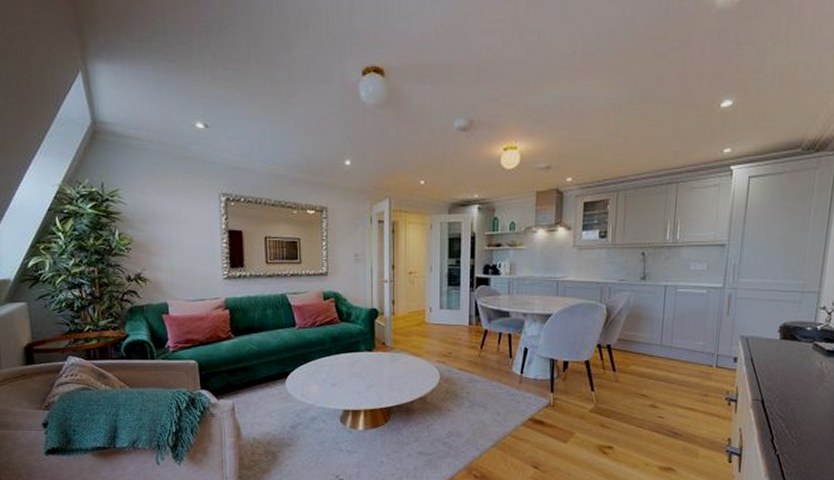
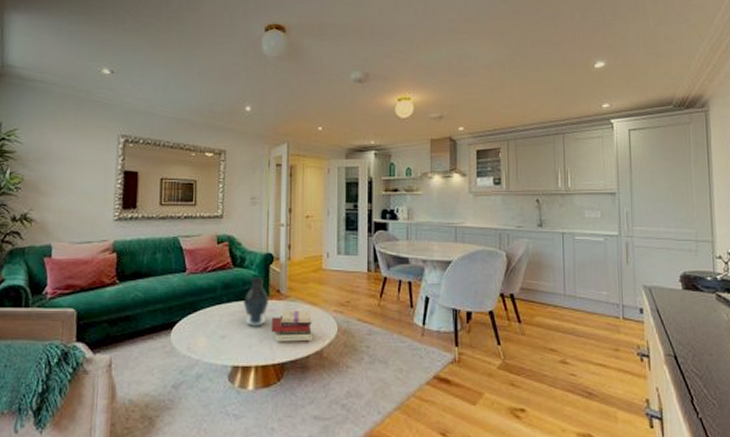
vase: none [352,331,374,376] -> present [244,277,268,327]
books: none [378,360,417,389] -> present [272,309,313,342]

